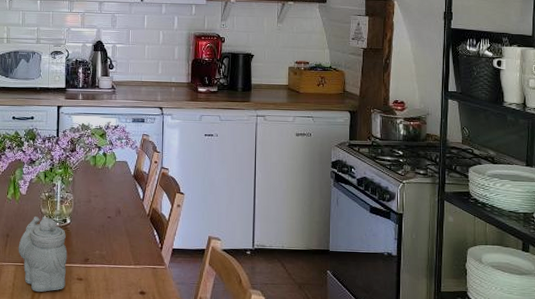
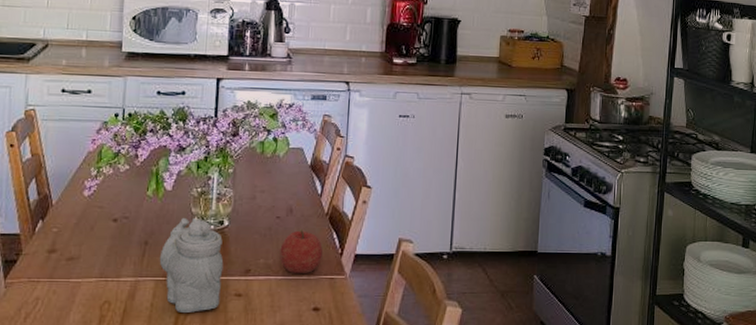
fruit: none [111,227,147,263] -> present [279,229,324,273]

